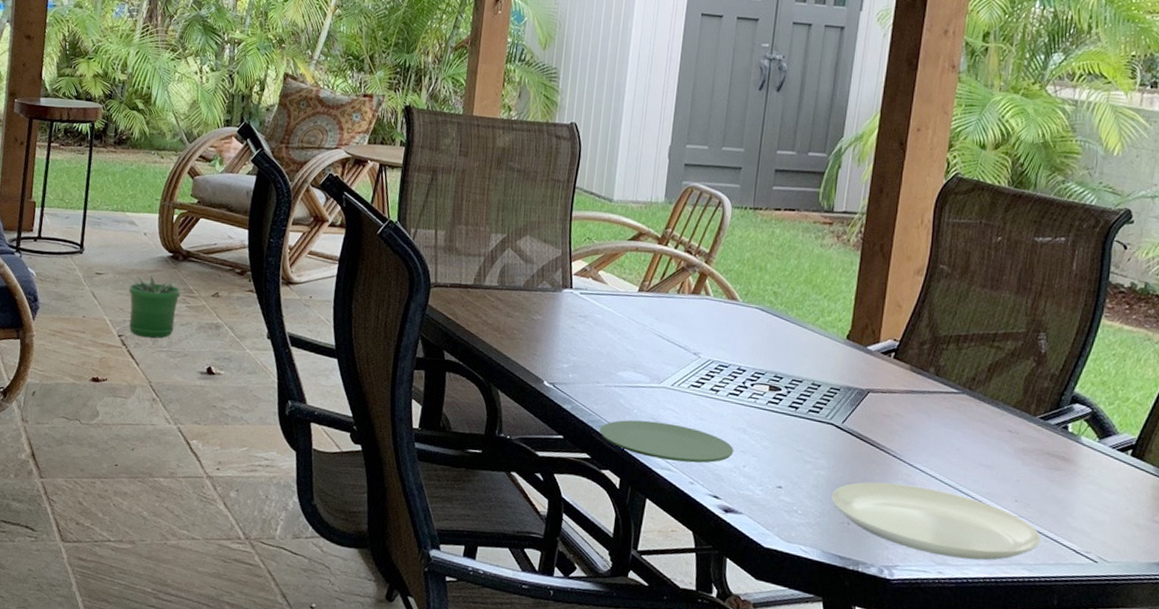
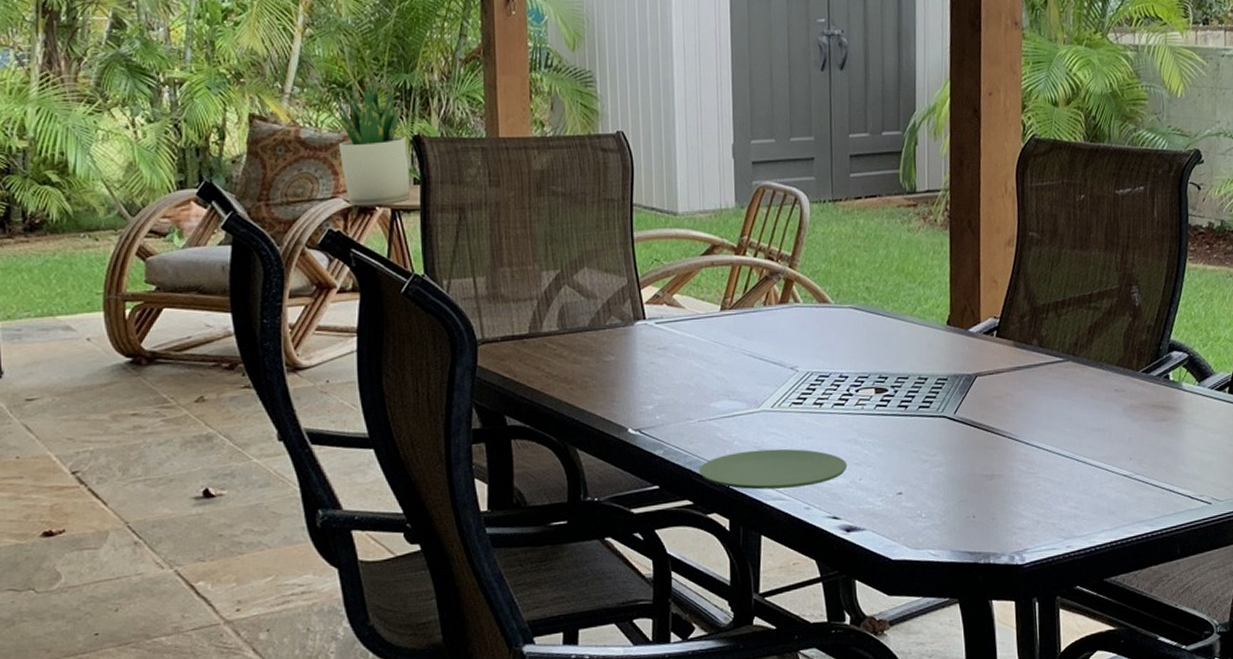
planter: present [127,273,189,338] -> none [72,389,162,468]
planter: none [346,55,401,160] -> present [335,76,410,207]
plate: present [831,482,1041,561] -> none [953,463,1158,530]

